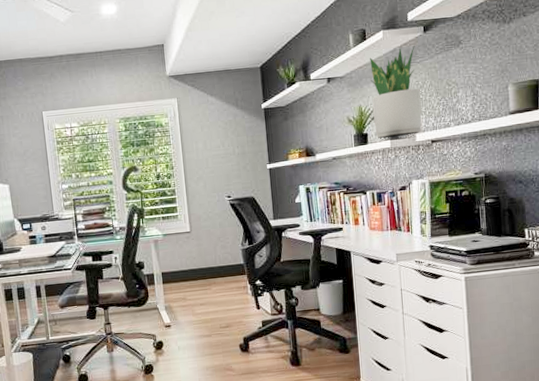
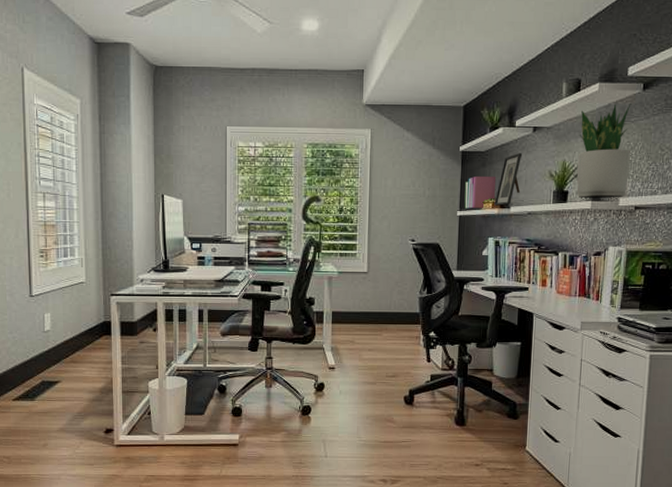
books: none [271,127,302,161] -> present [464,175,497,209]
picture frame: none [300,104,323,155] -> present [494,153,523,206]

